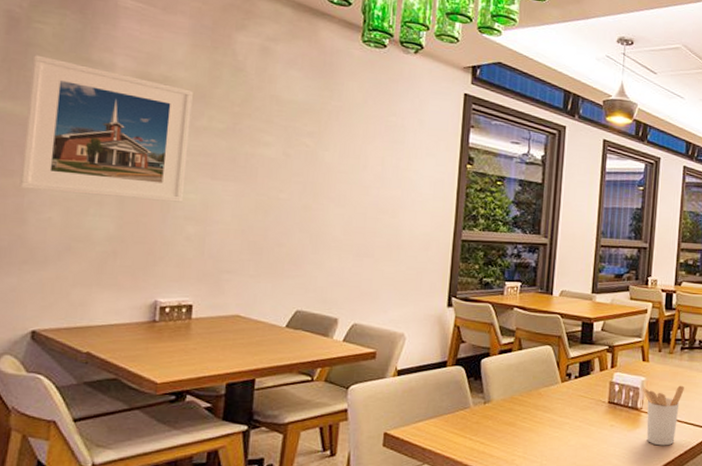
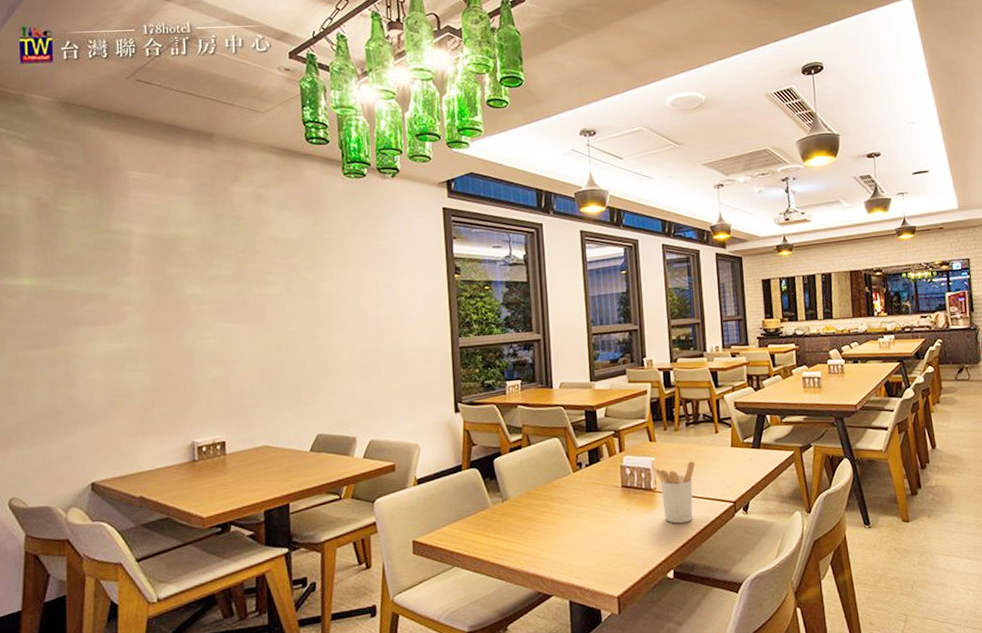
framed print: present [19,54,193,202] -> none [62,234,204,355]

